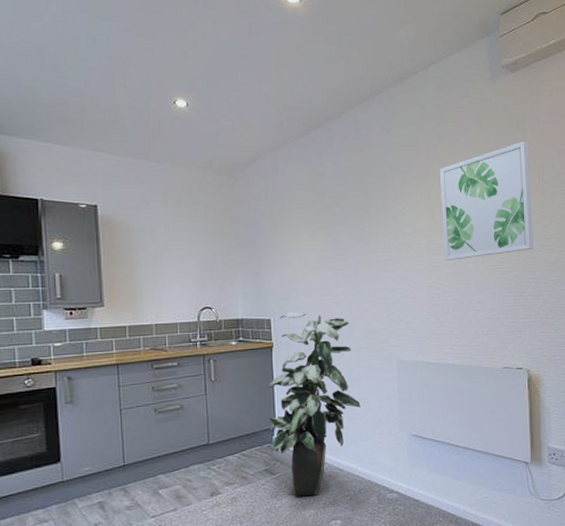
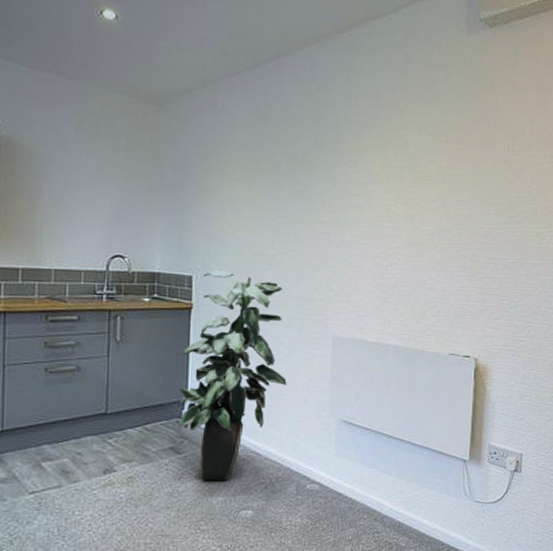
wall art: present [440,142,534,261] -> none [396,106,500,230]

